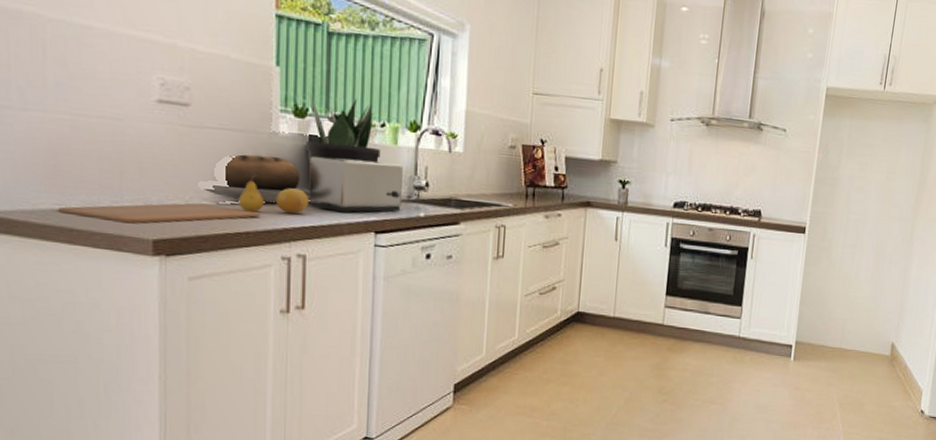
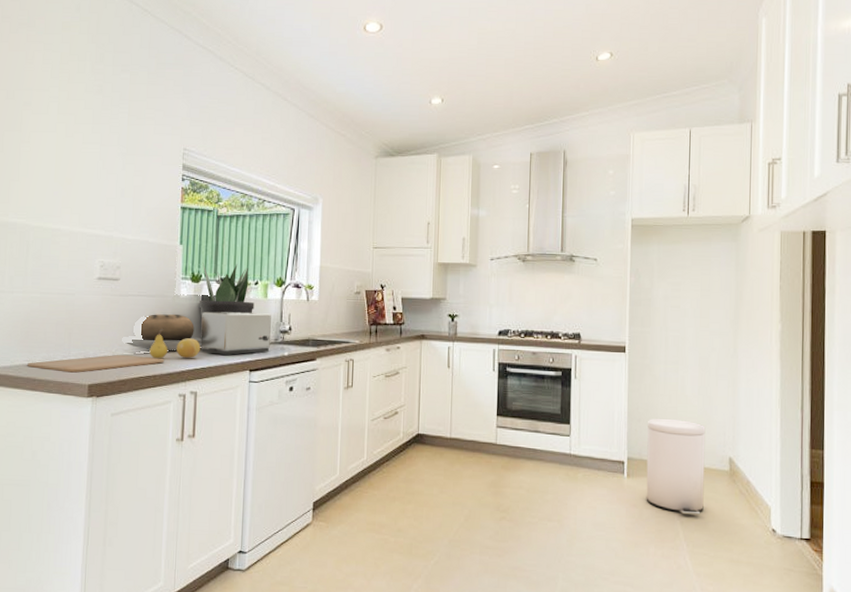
pedal bin: none [809,302,874,398] -> present [646,418,706,516]

